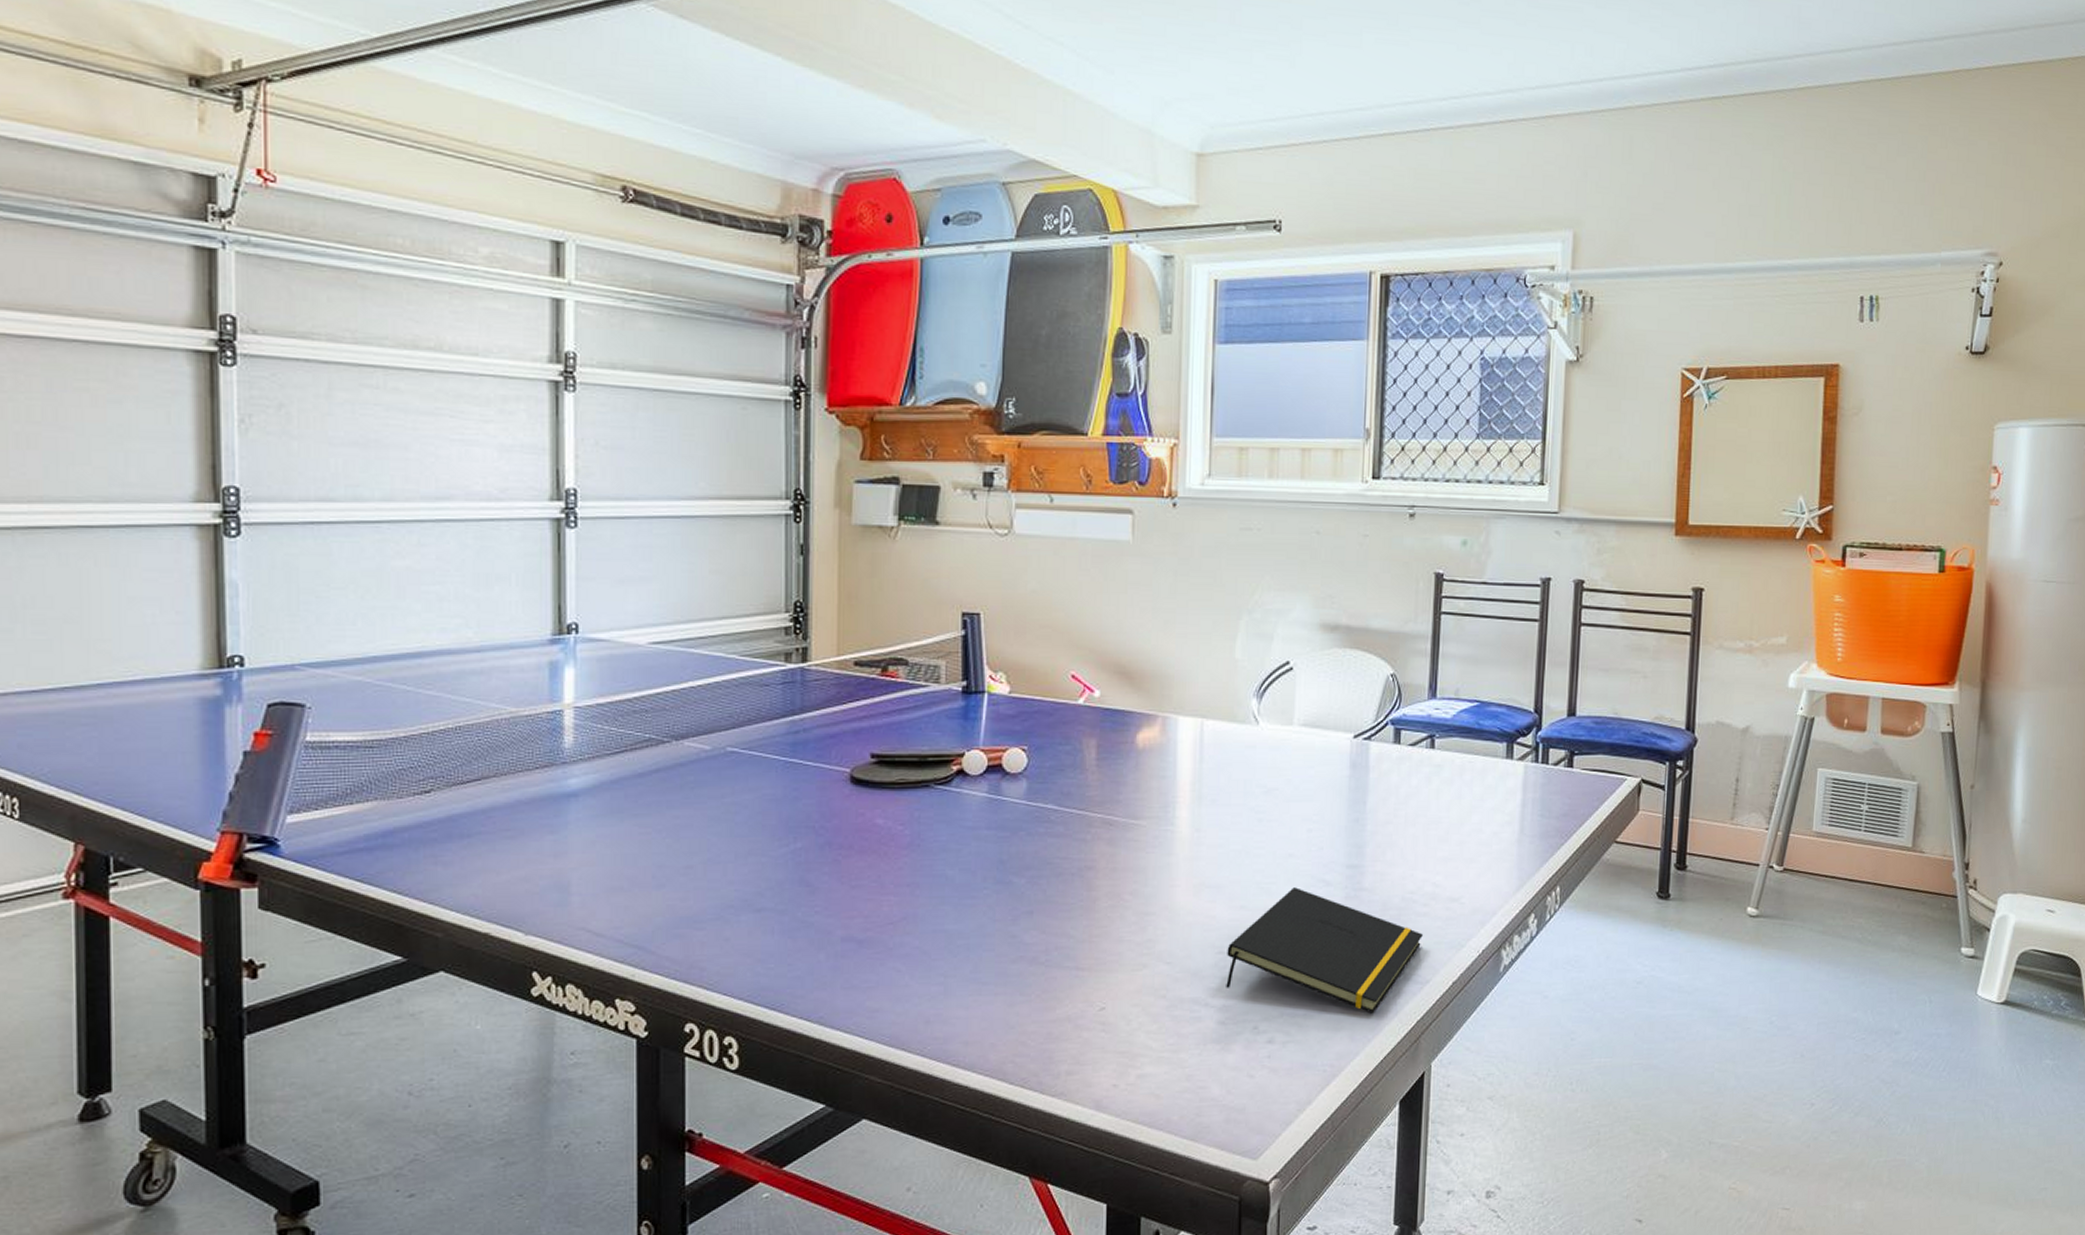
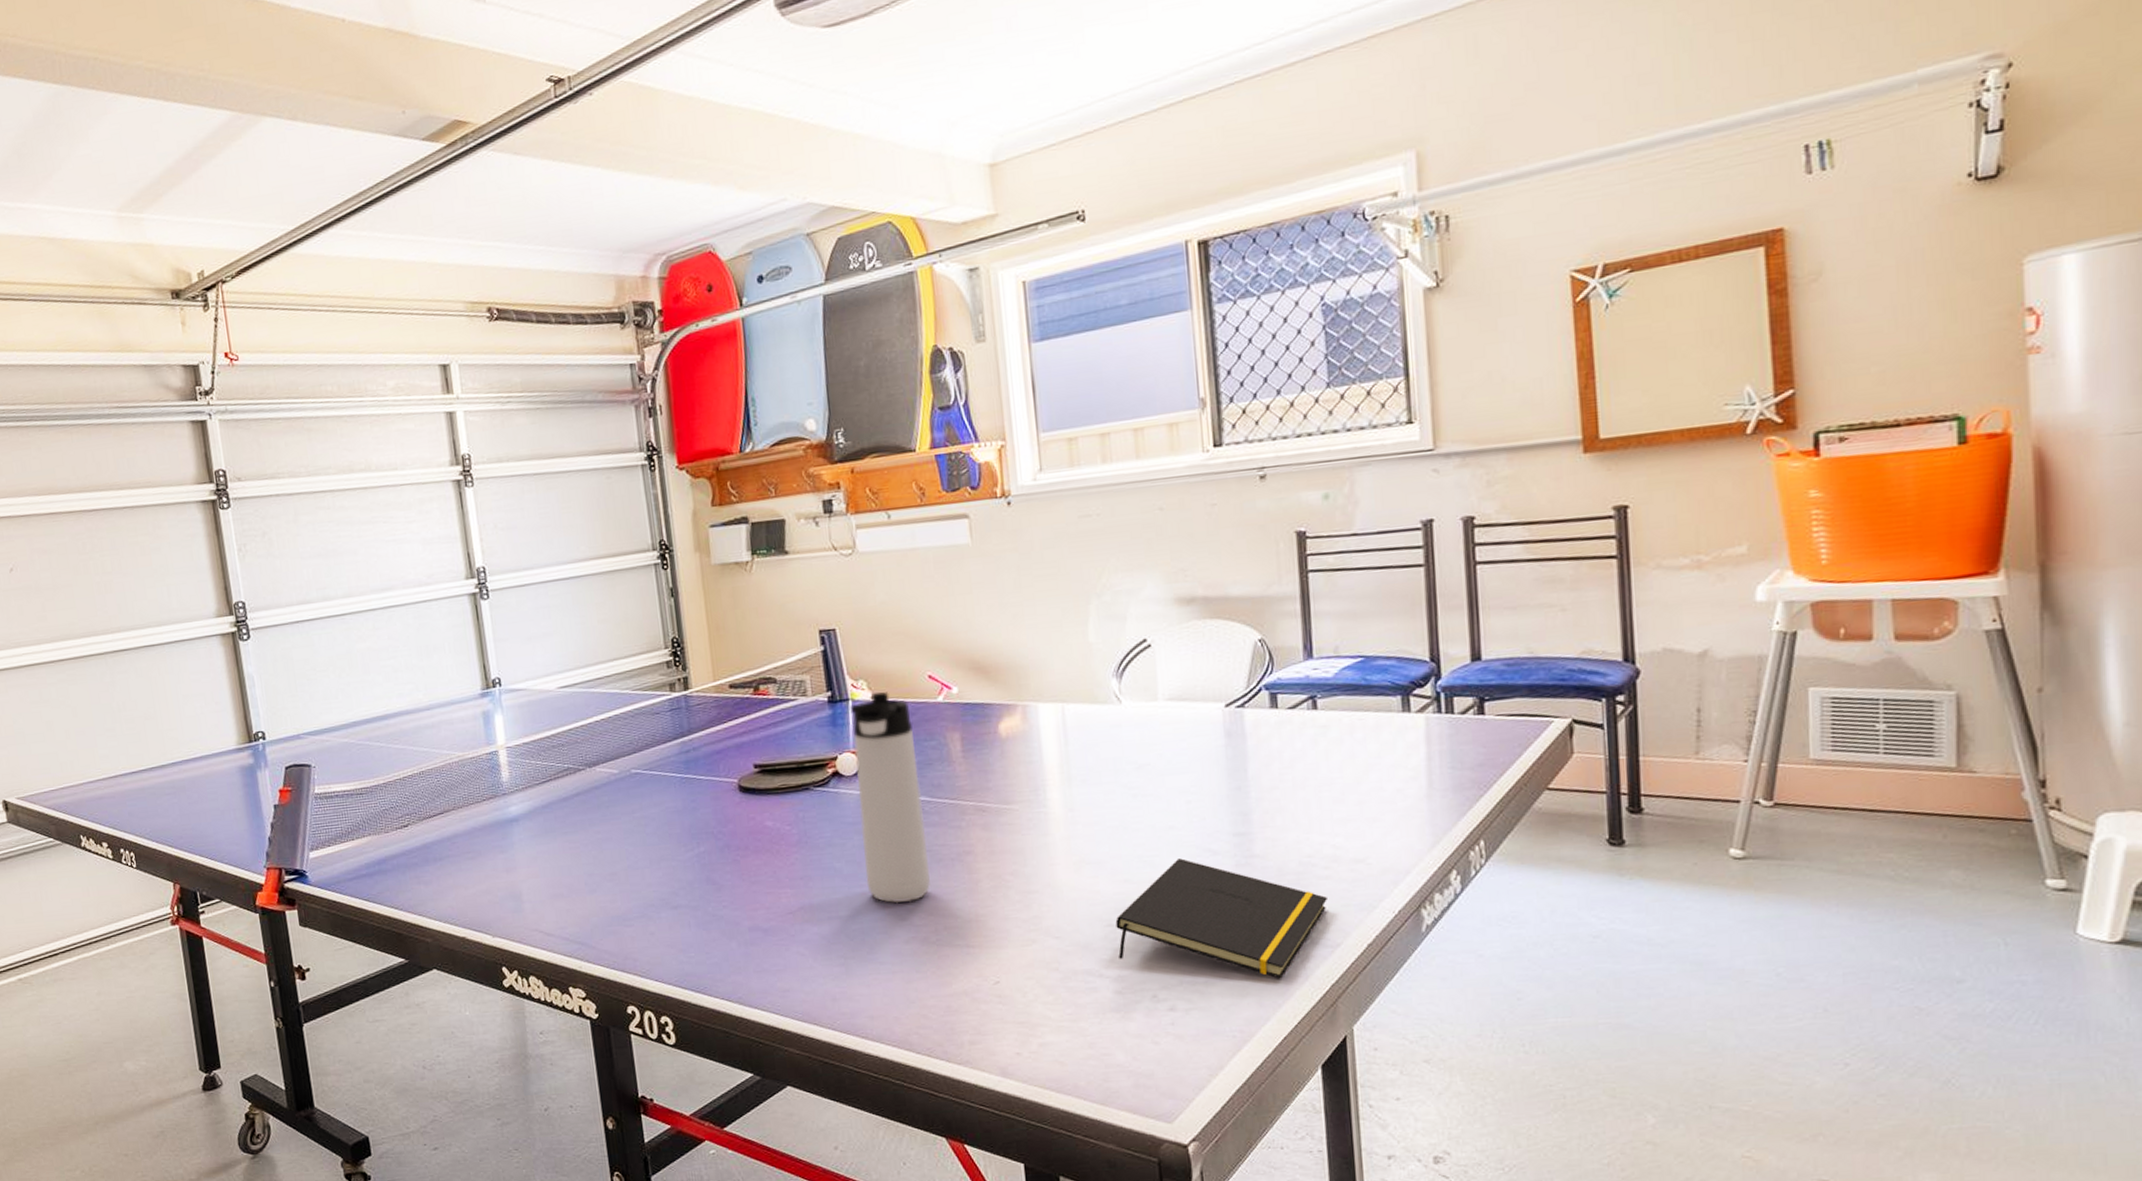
thermos bottle: none [979,688,1050,919] -> present [849,692,930,904]

